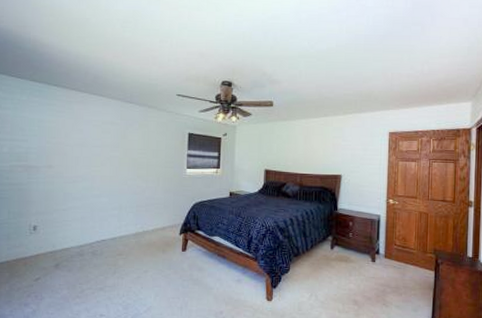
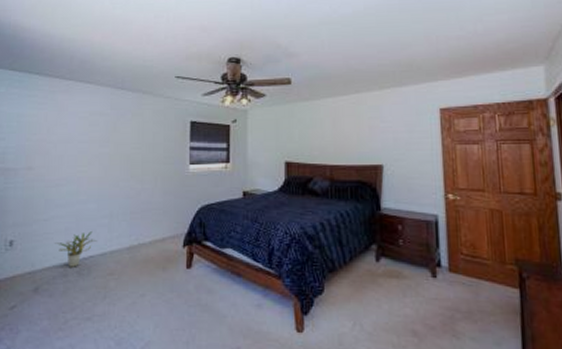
potted plant: none [72,220,109,249] -> present [55,231,98,267]

